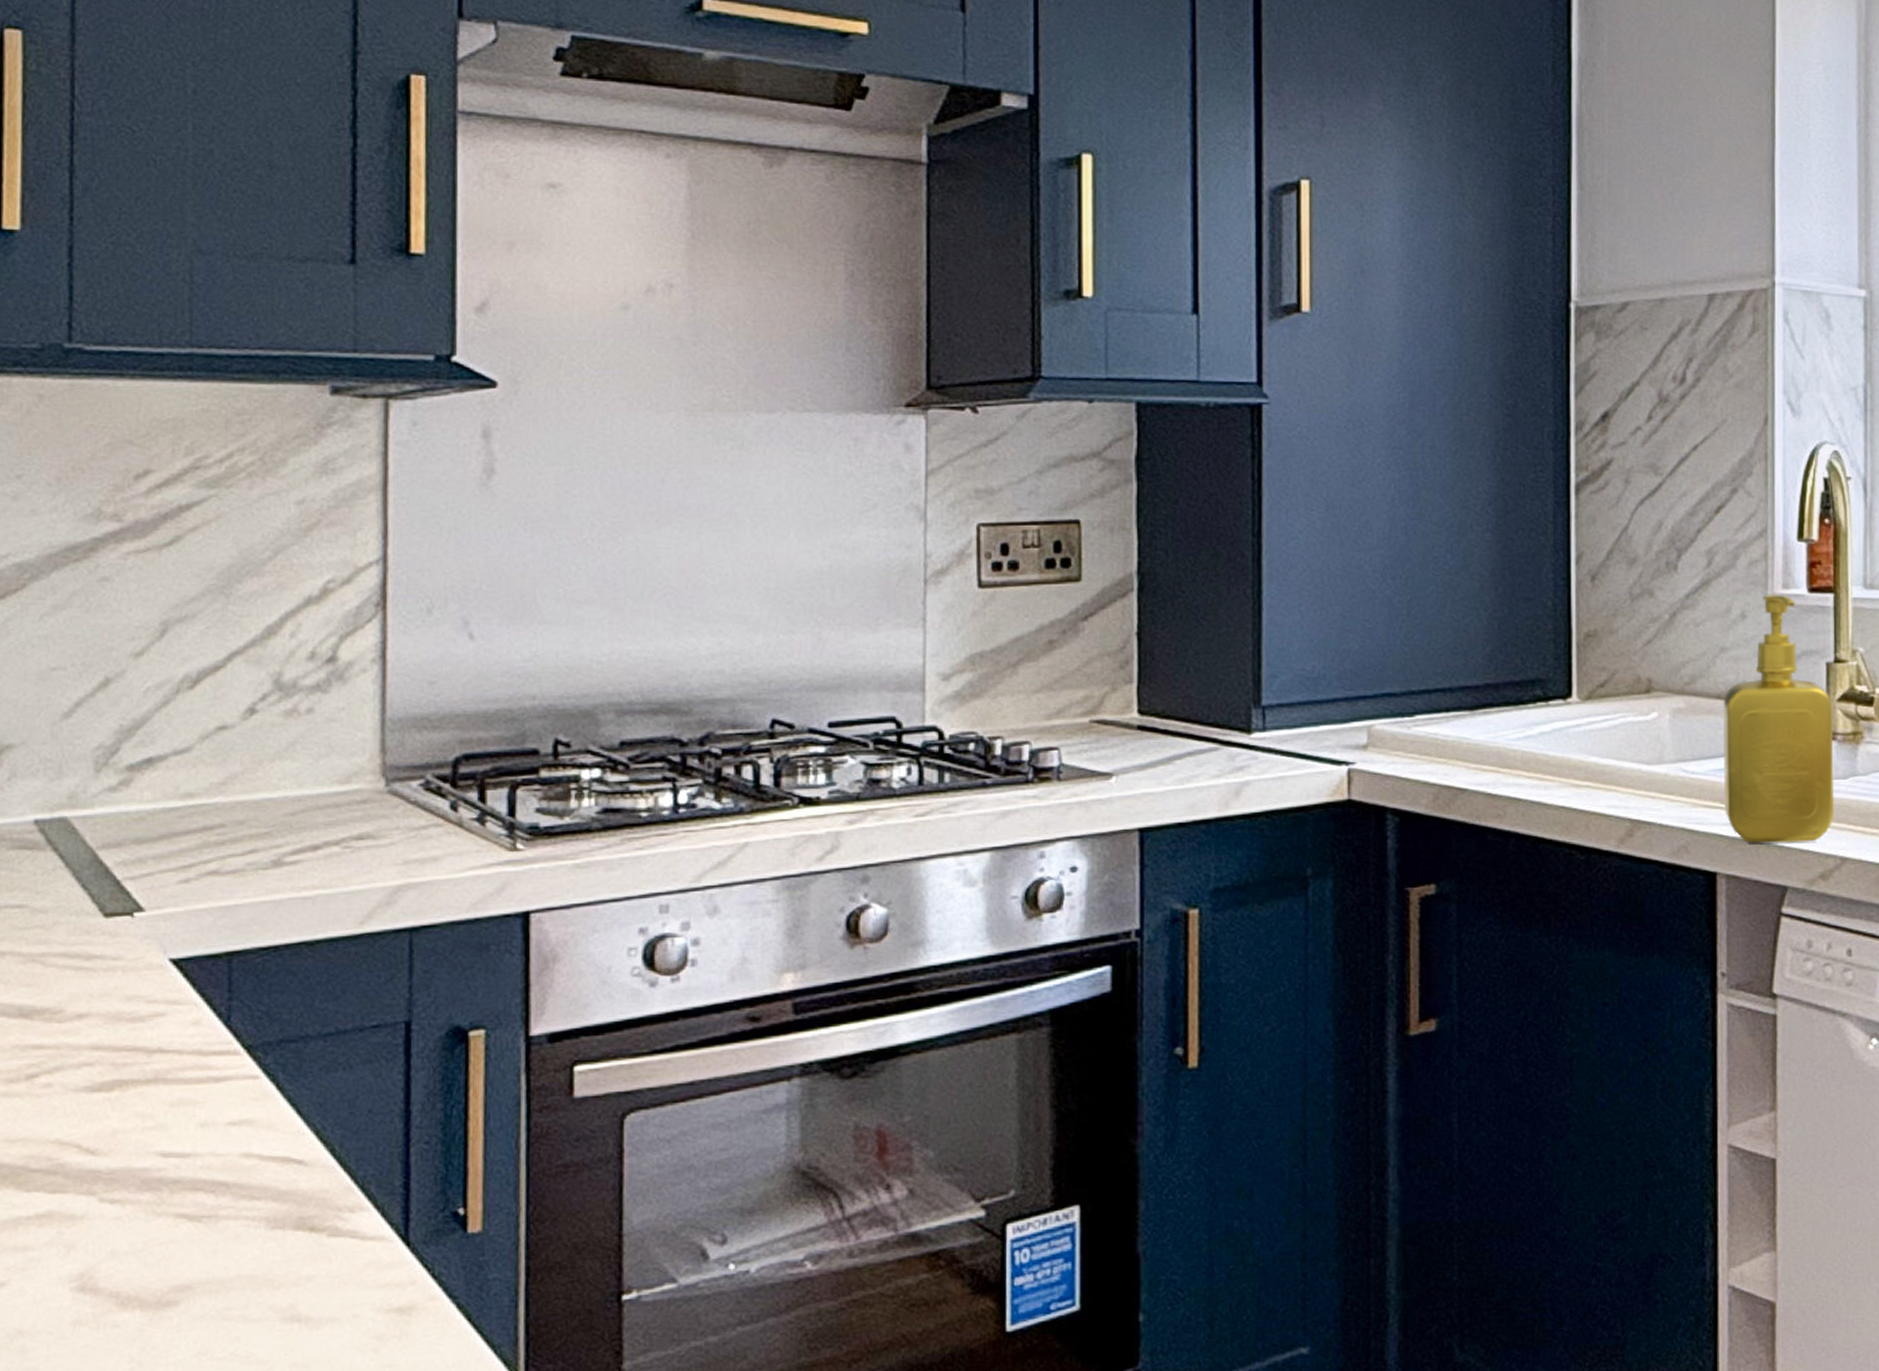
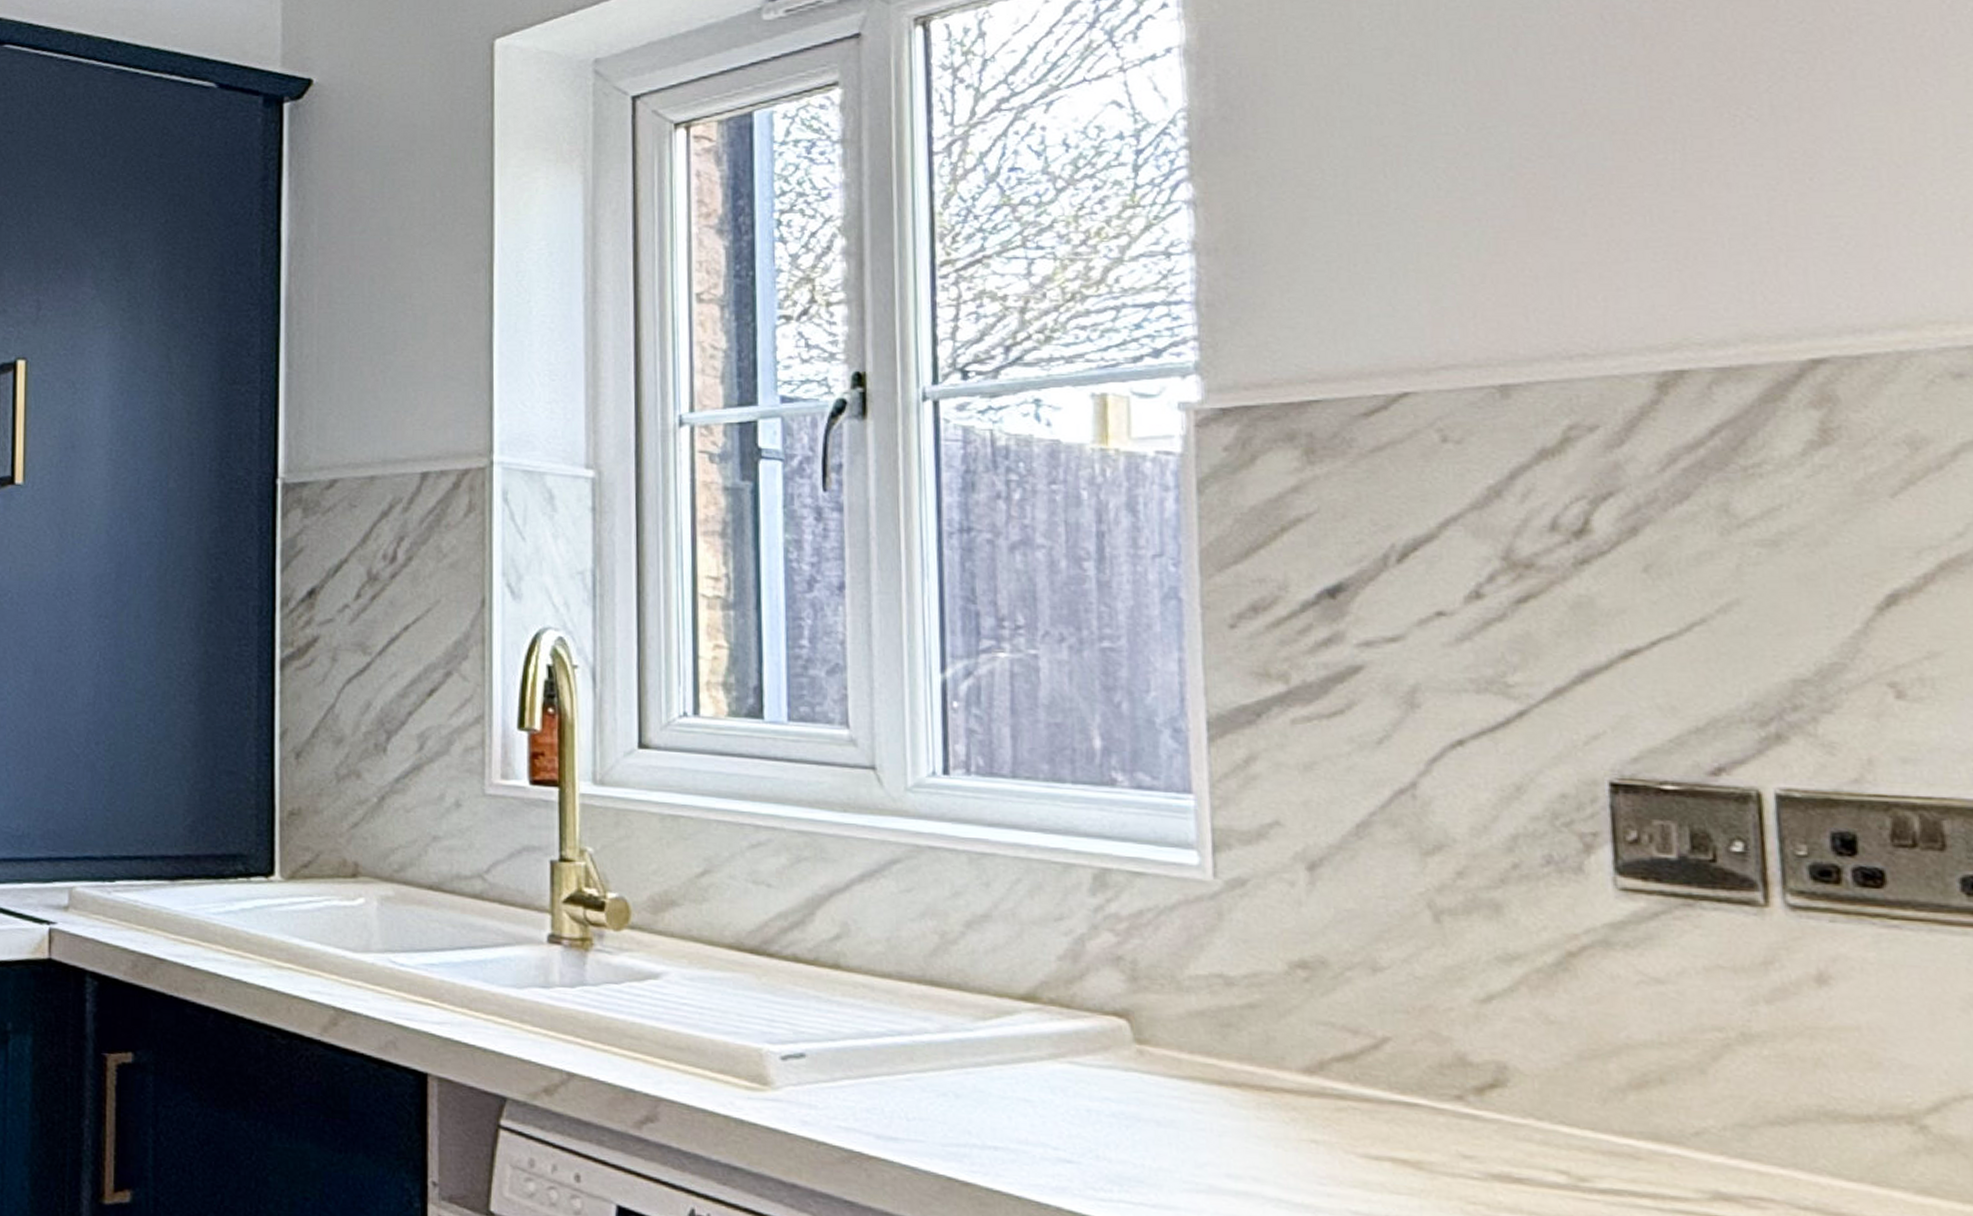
soap dispenser: present [1722,594,1835,843] -> none [434,783,560,1052]

